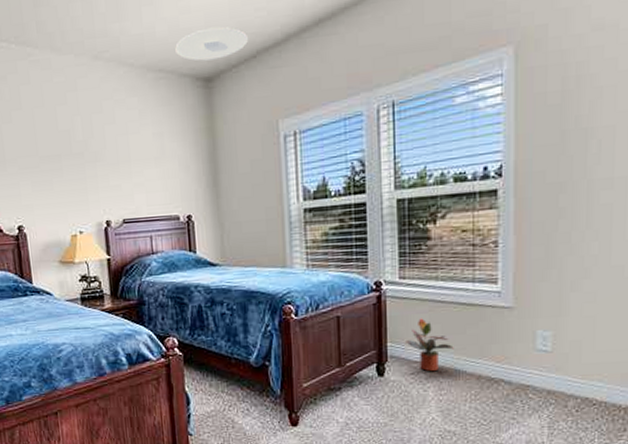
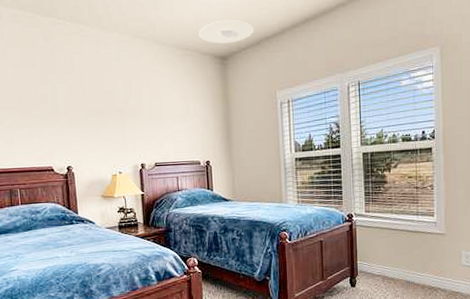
potted plant: present [406,318,454,372] -> none [371,242,405,283]

